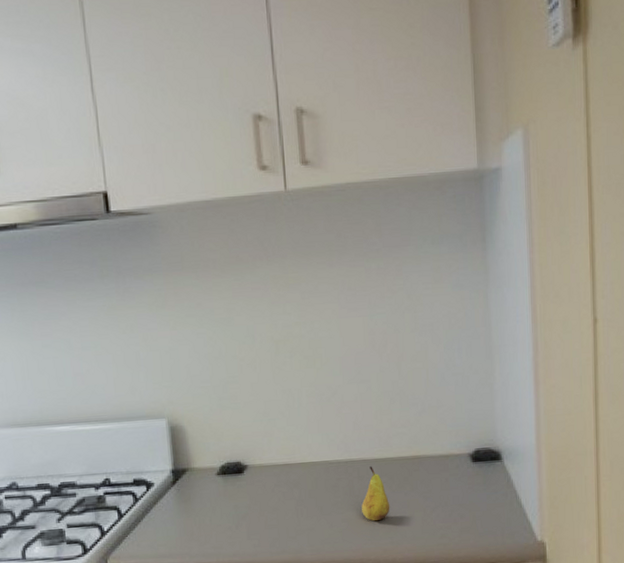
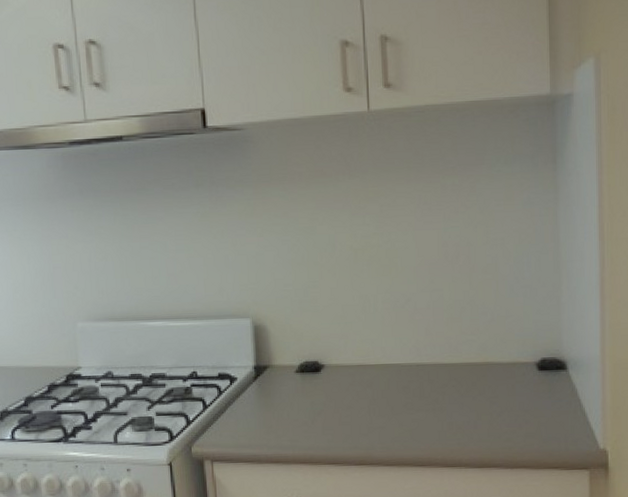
fruit: present [361,466,390,521] -> none [431,370,458,423]

